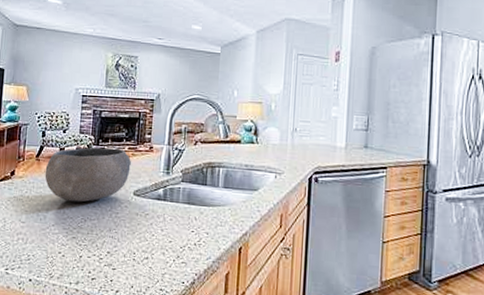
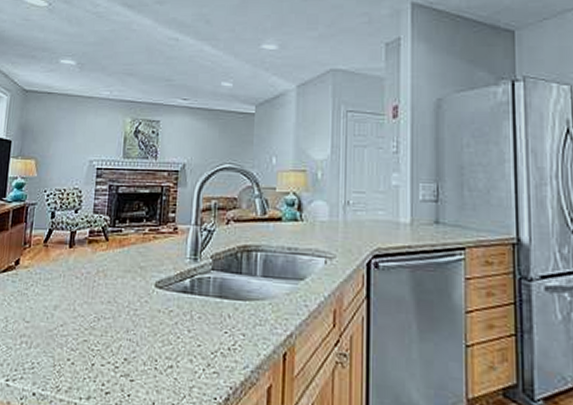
bowl: present [45,147,131,203] -> none [53,229,152,297]

